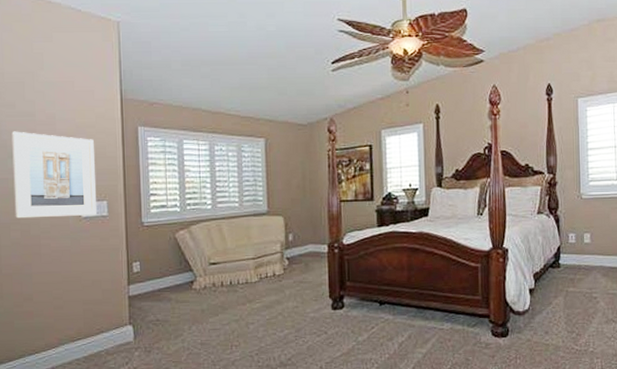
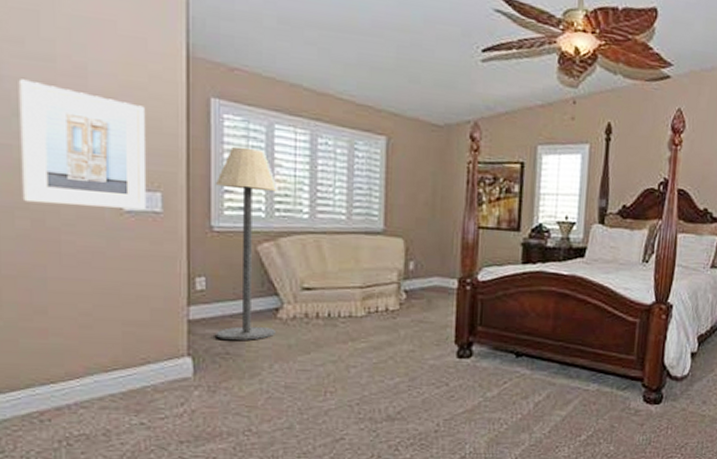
floor lamp: none [144,160,192,309] -> present [216,146,279,340]

